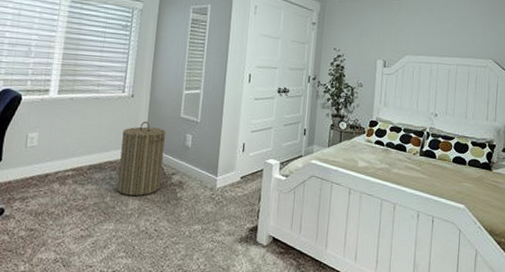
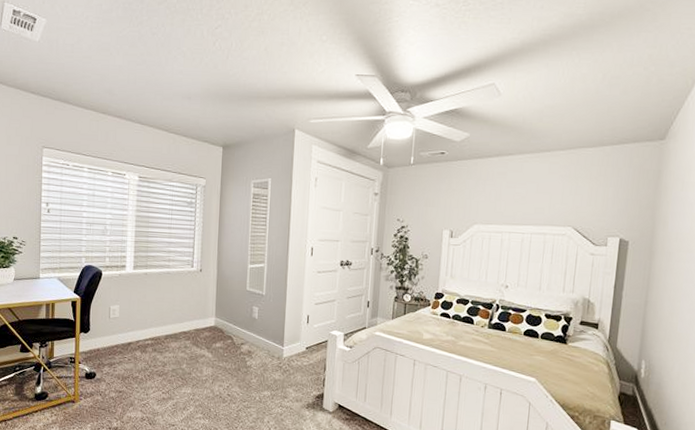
laundry hamper: present [117,122,166,196] -> none [192,295,234,364]

